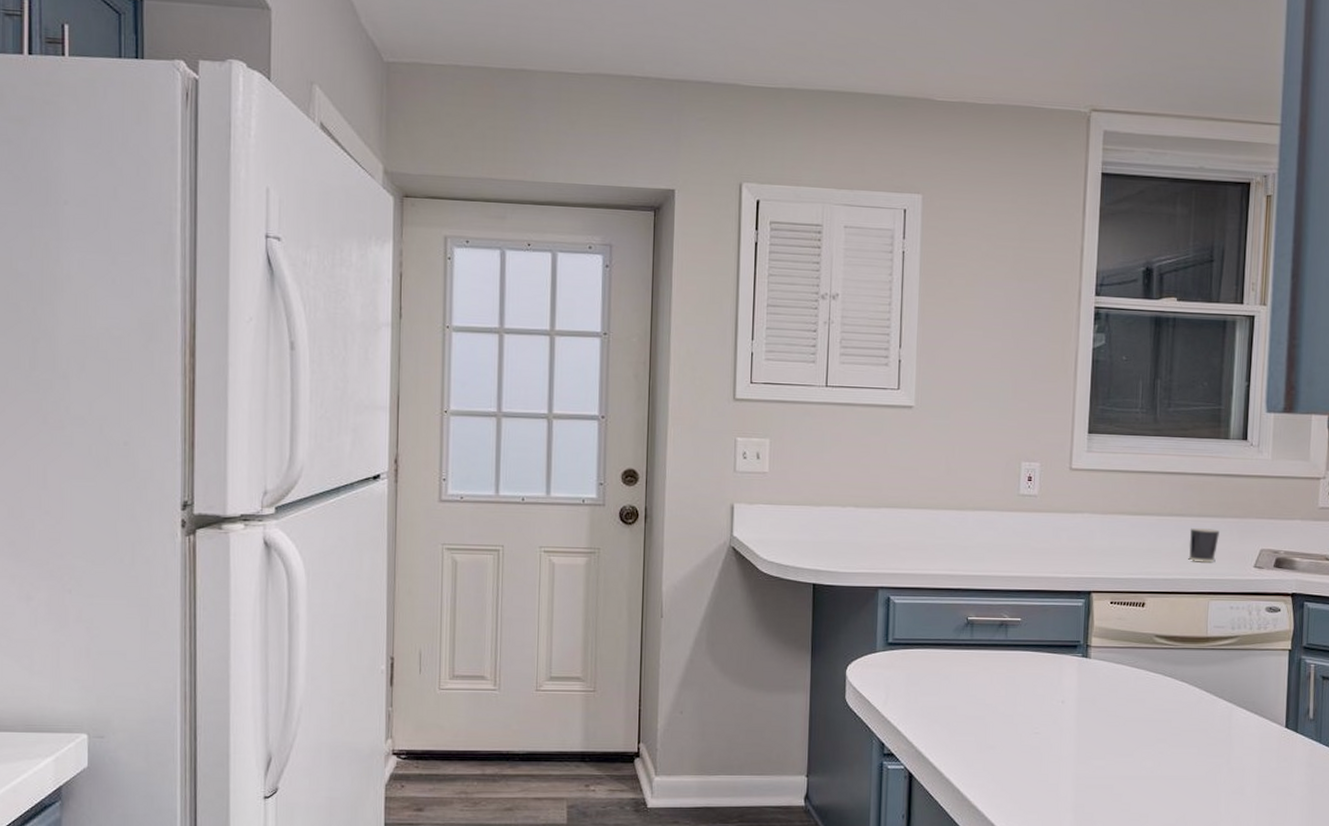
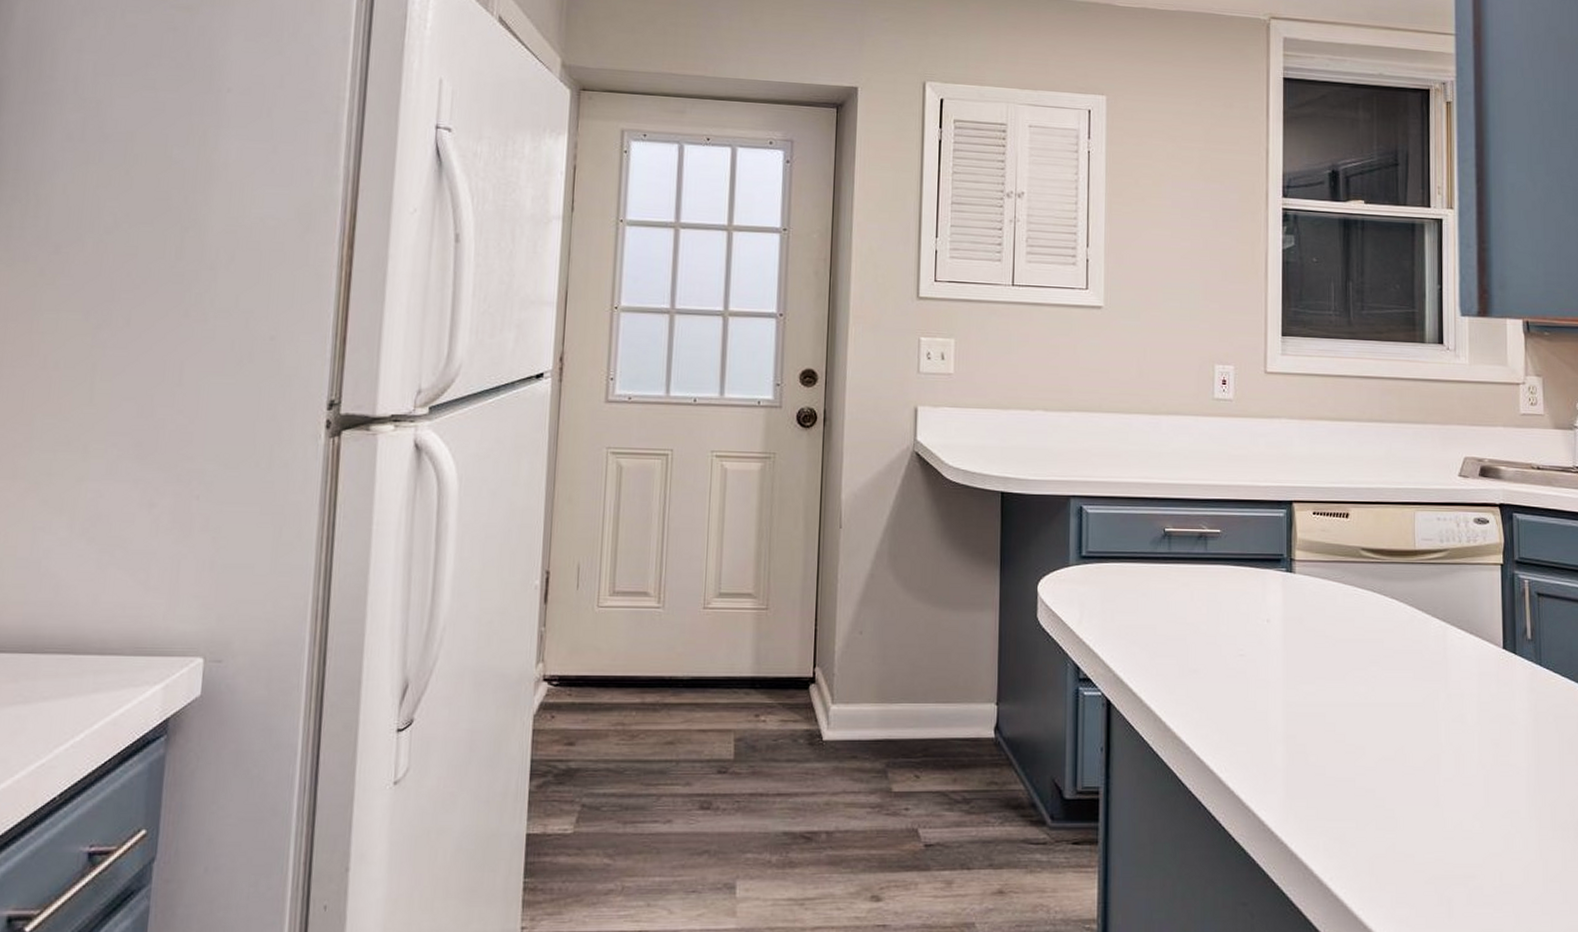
mug: present [1188,528,1219,563] -> none [1390,435,1421,471]

